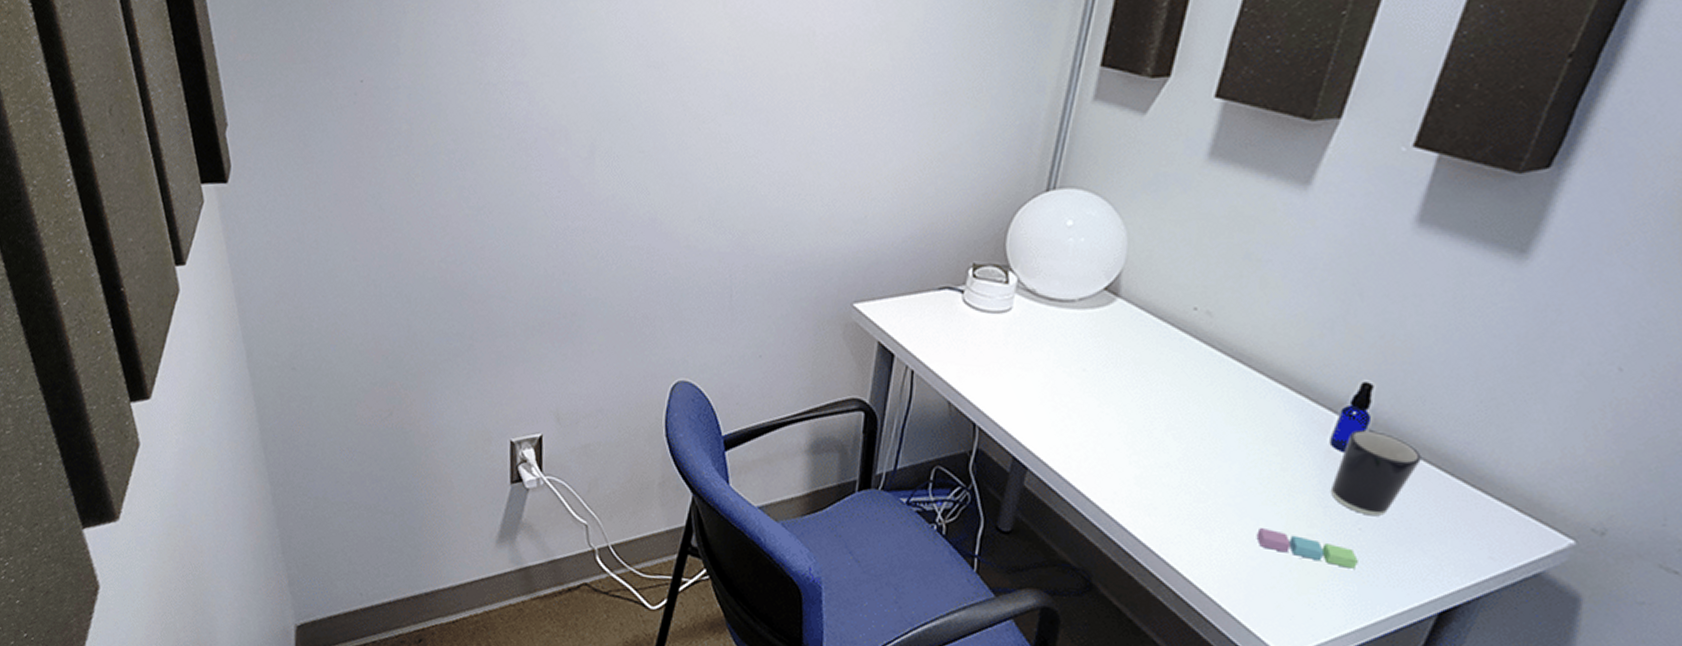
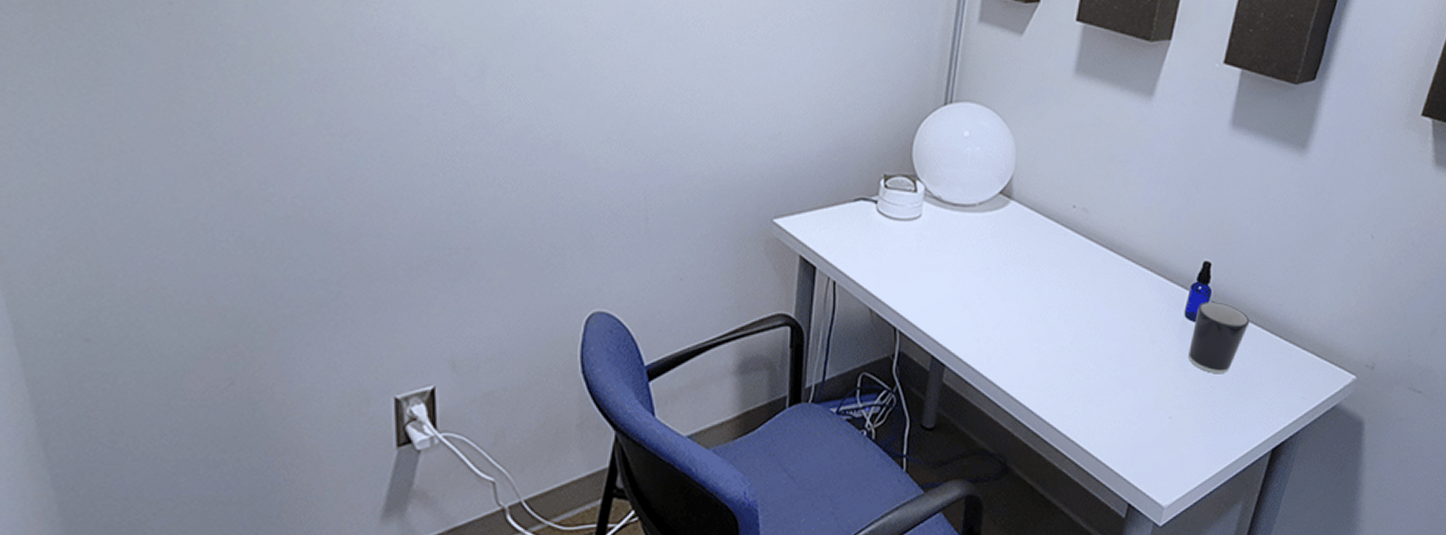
sticky notes: present [1256,528,1358,569] -> none [1136,396,1212,421]

